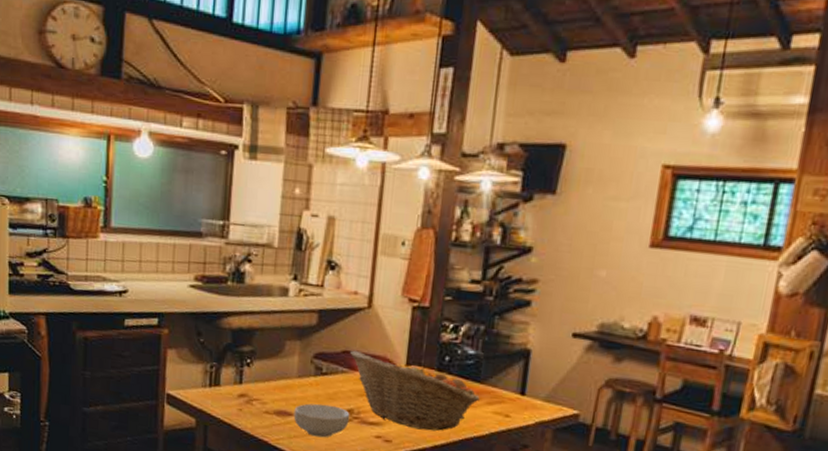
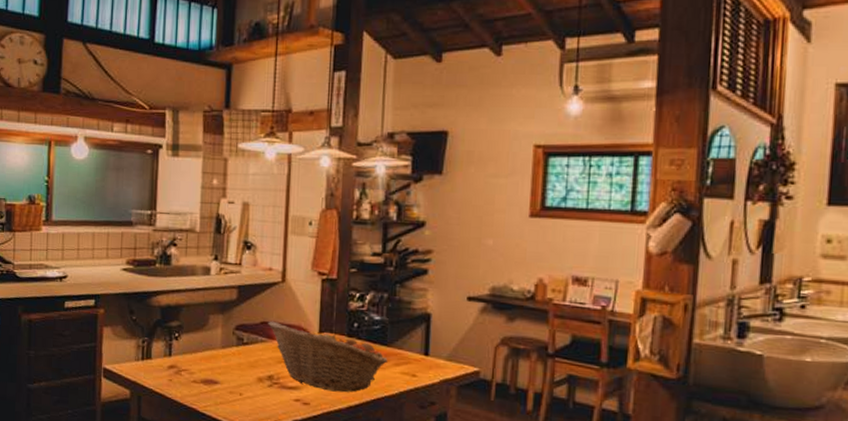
cereal bowl: present [293,403,350,438] -> none [219,371,270,403]

